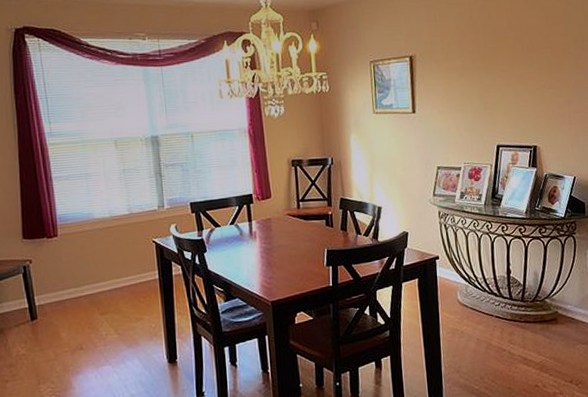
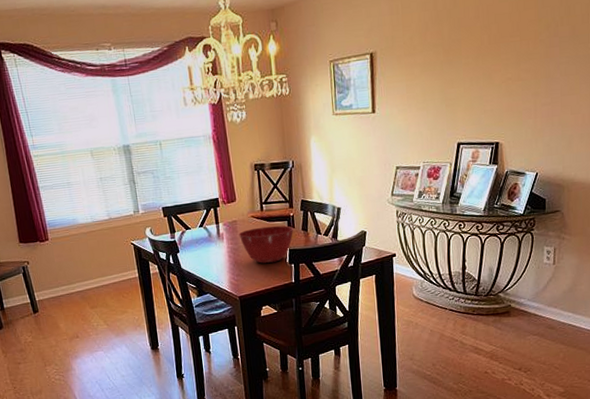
mixing bowl: none [273,224,332,265] -> present [238,225,294,263]

